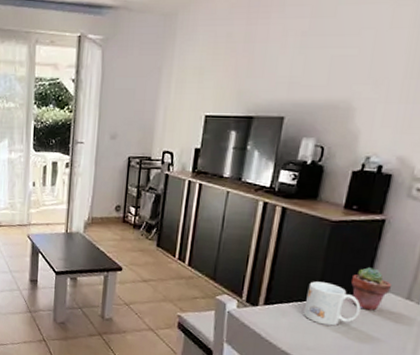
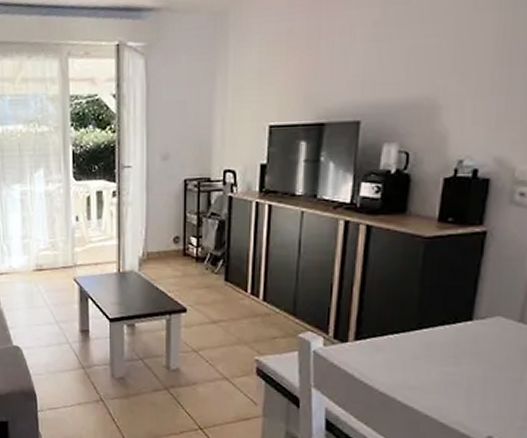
mug: present [303,281,361,326] -> none [400,309,467,359]
potted succulent: present [351,267,391,311] -> none [454,288,500,338]

